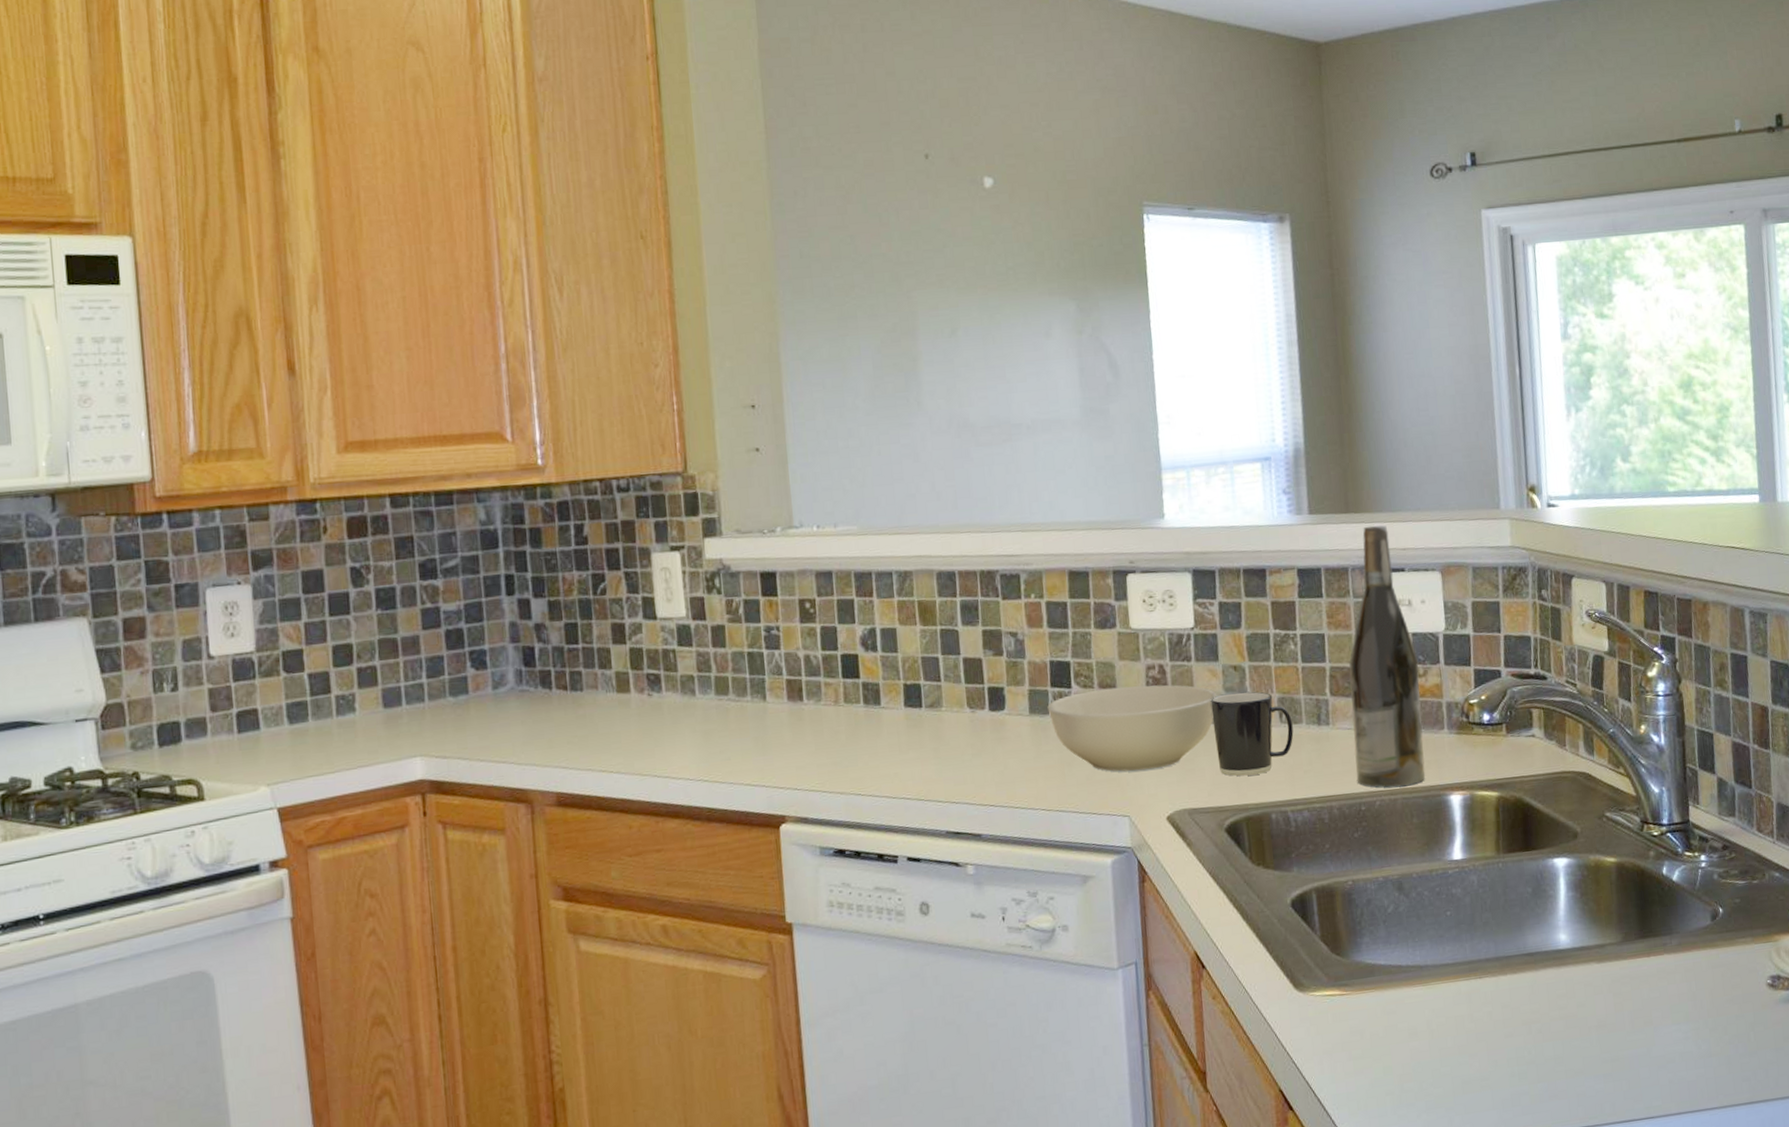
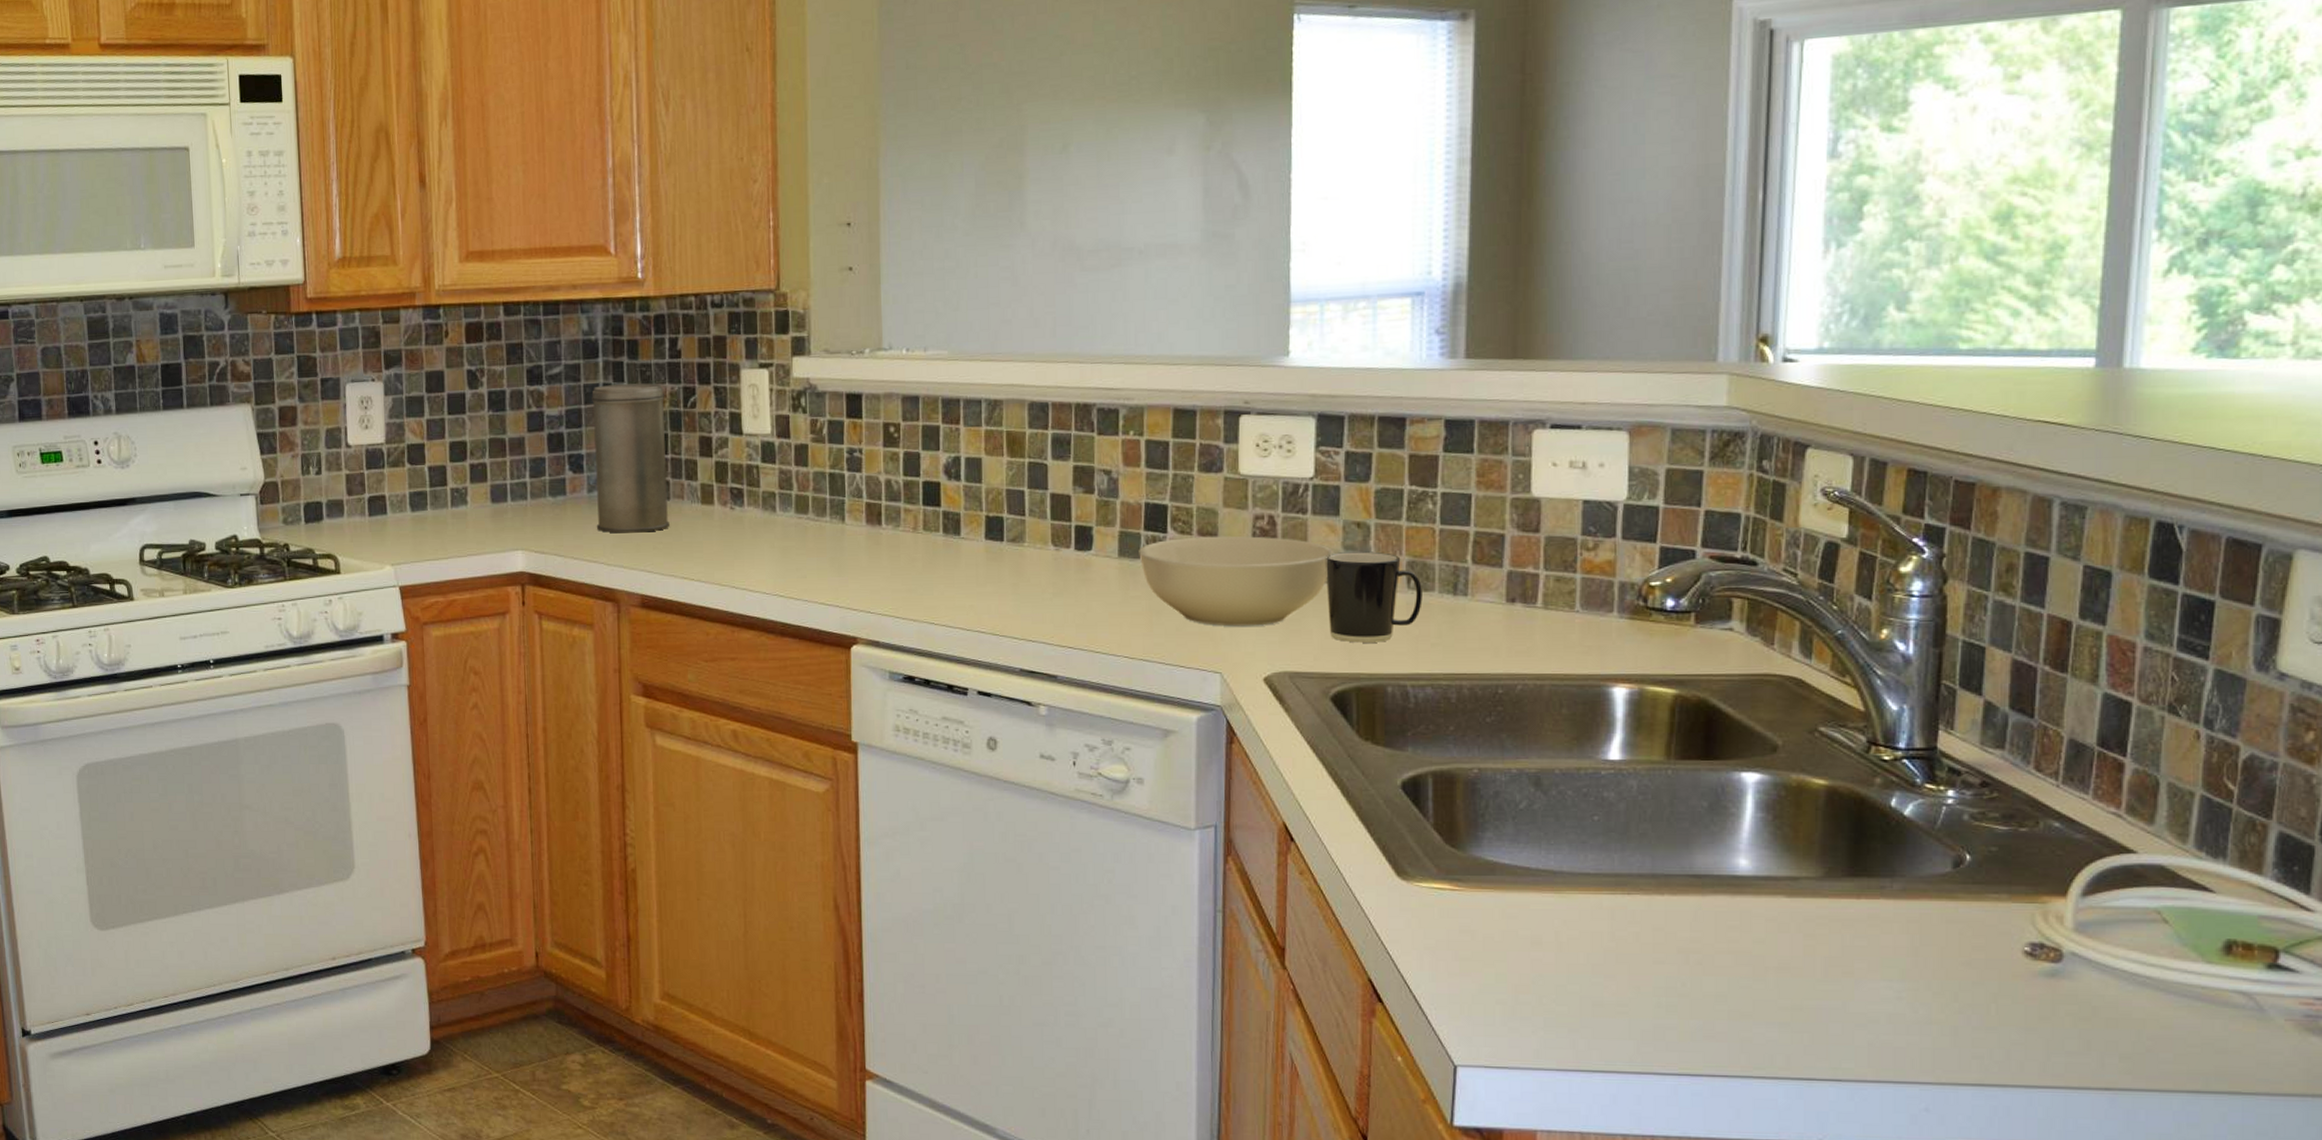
canister: none [492,571,584,730] -> present [591,383,670,534]
wine bottle: present [1349,525,1425,787] -> none [1495,374,1587,672]

